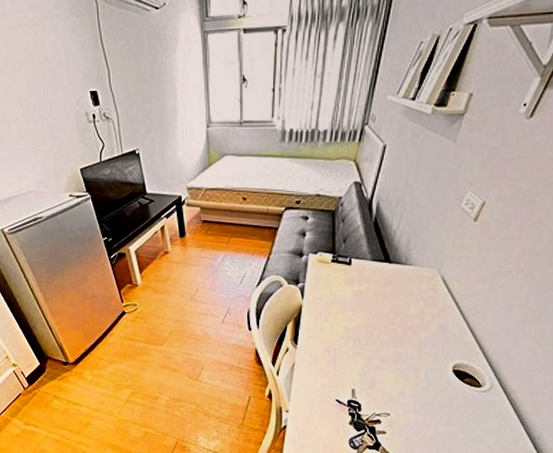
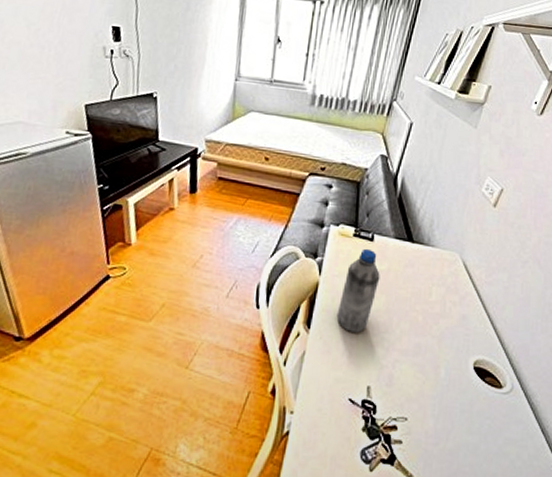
water bottle: none [320,272,359,346] -> present [336,248,380,333]

